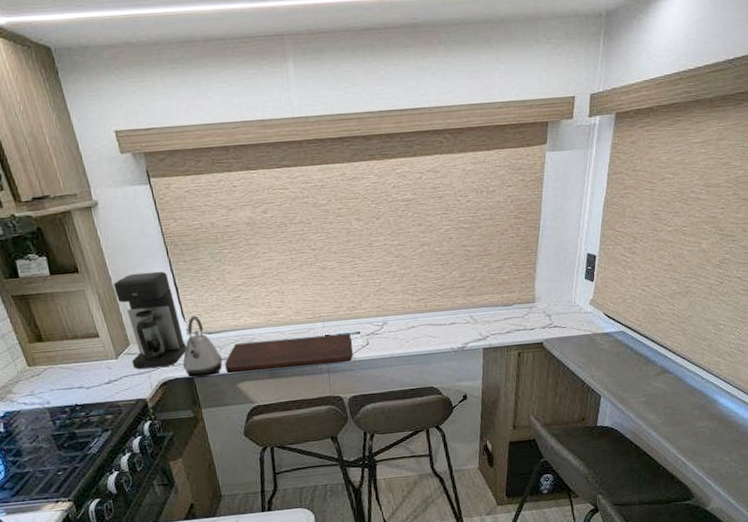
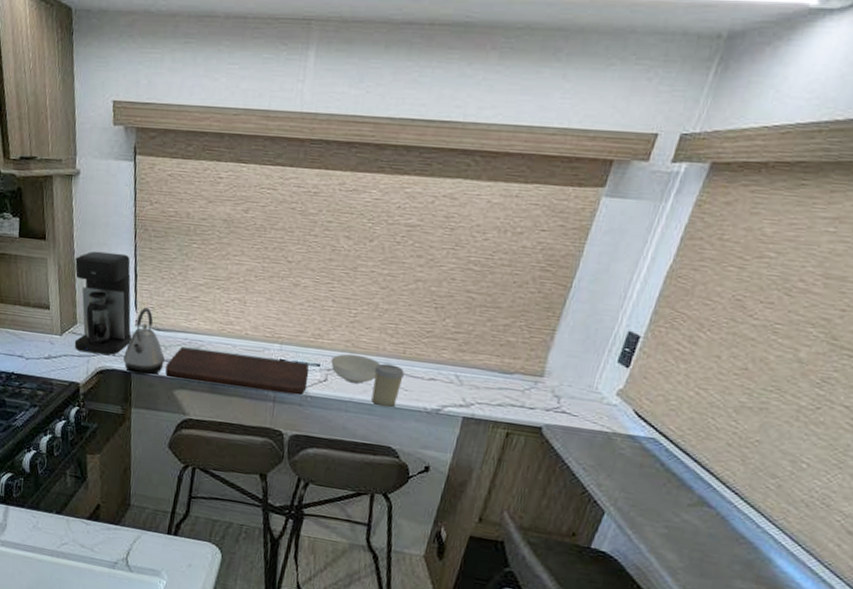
bowl: none [368,316,410,342] -> present [331,353,381,384]
cup: none [405,318,430,356] -> present [371,363,404,408]

